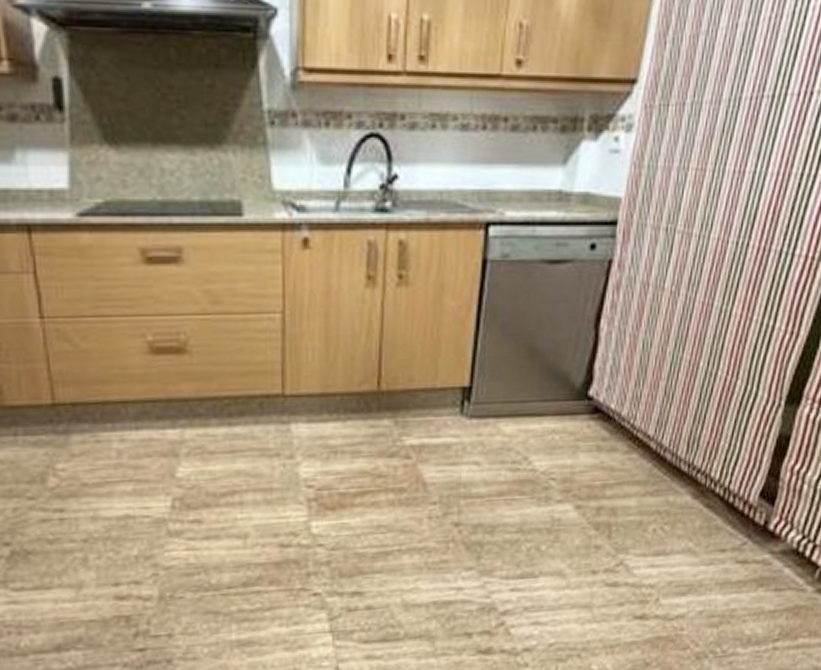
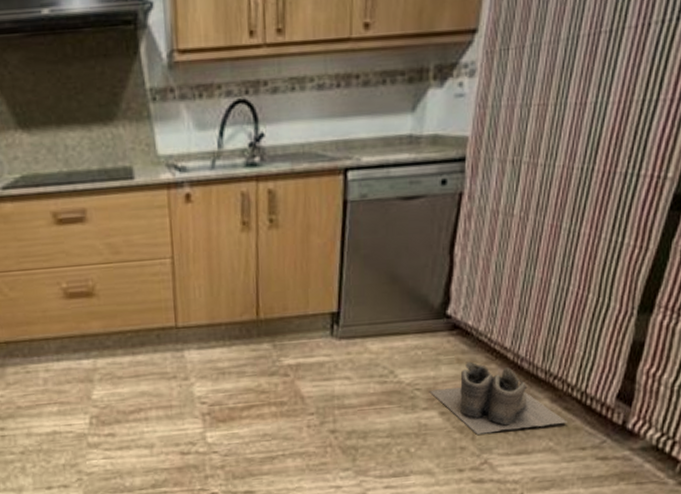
boots: none [565,449,708,532] -> present [429,361,567,435]

